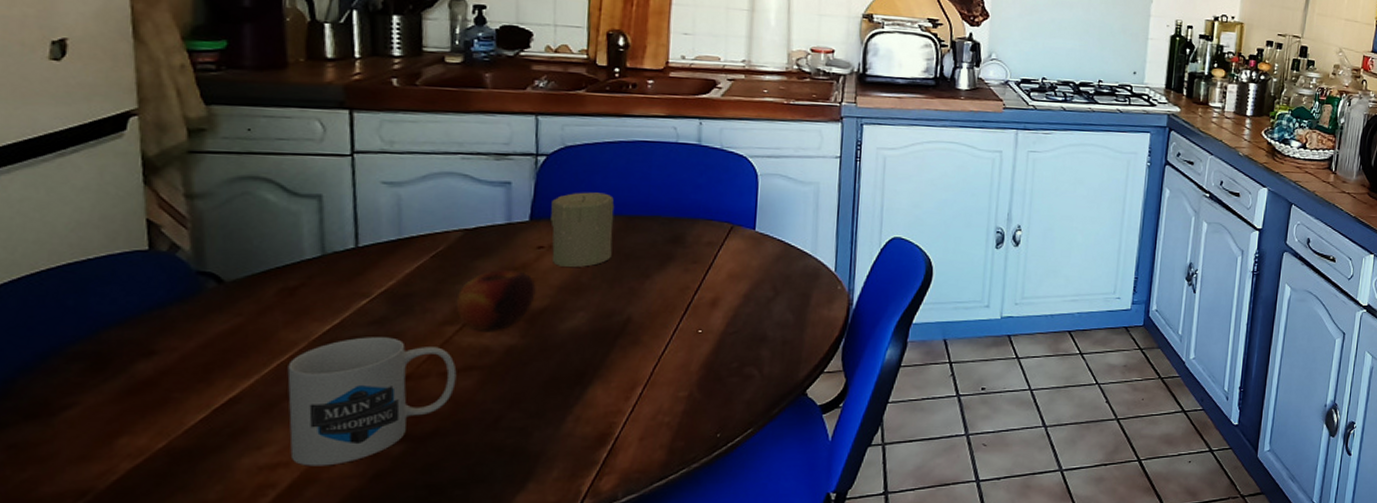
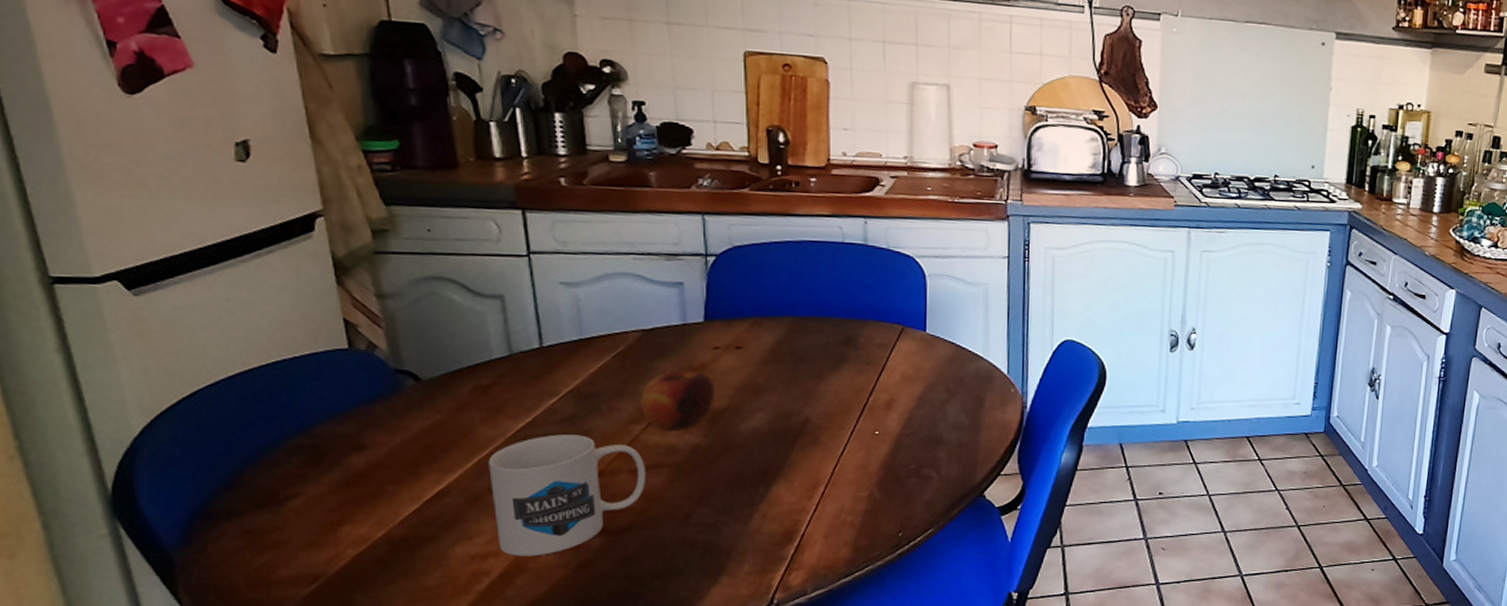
candle: present [550,192,615,267] -> none [724,292,786,368]

